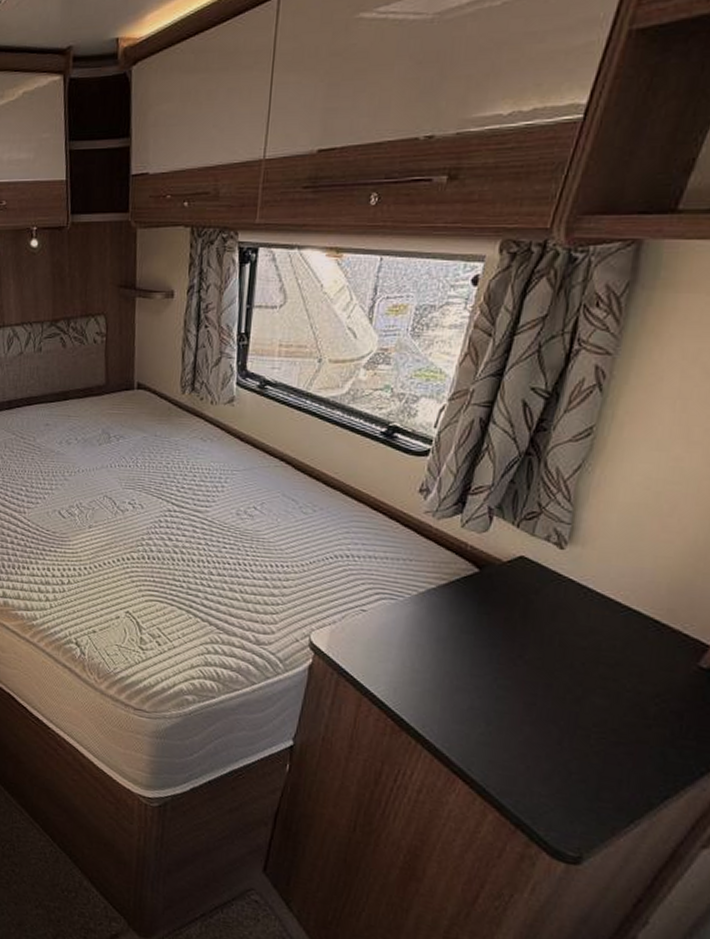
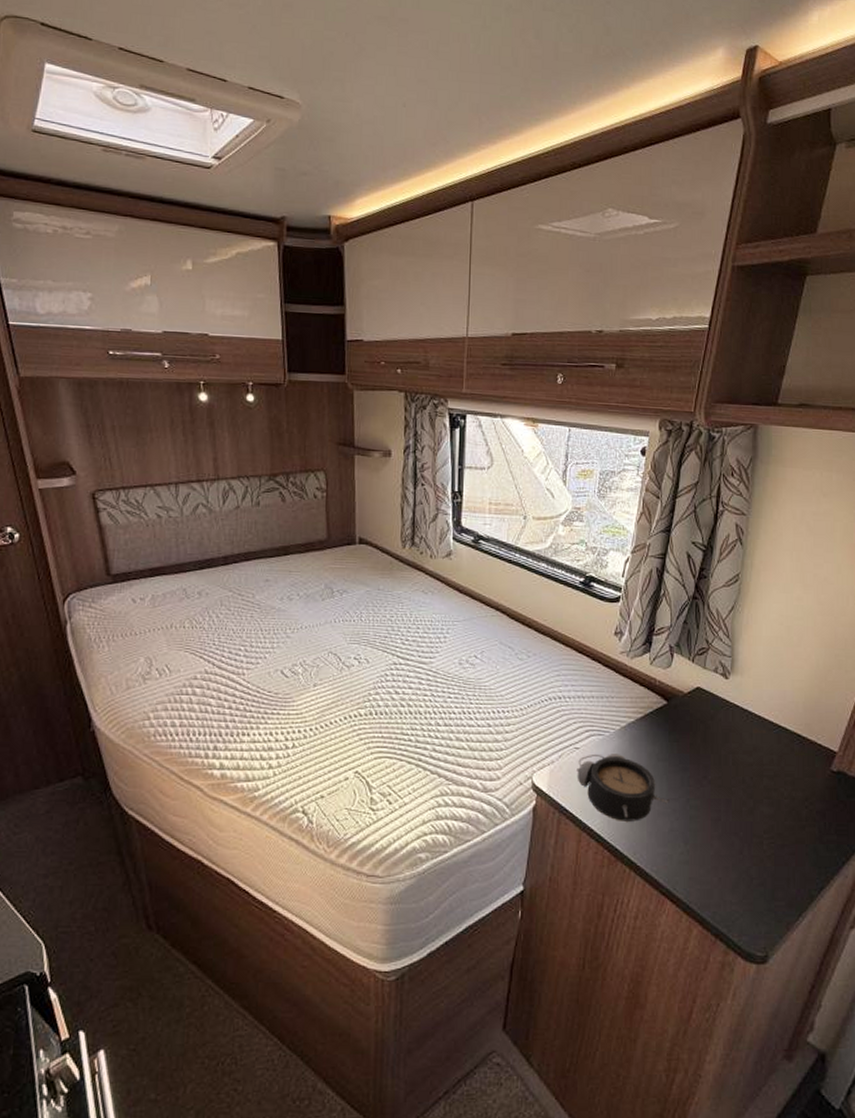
alarm clock: none [361,618,470,694] -> present [577,752,668,821]

